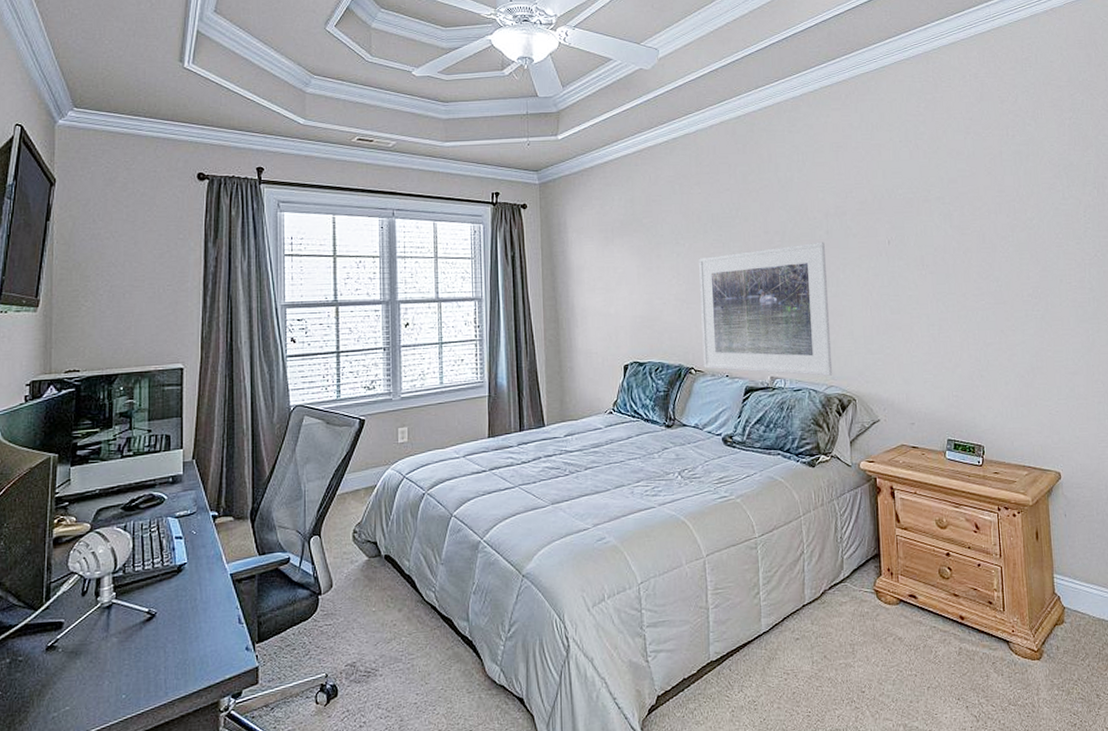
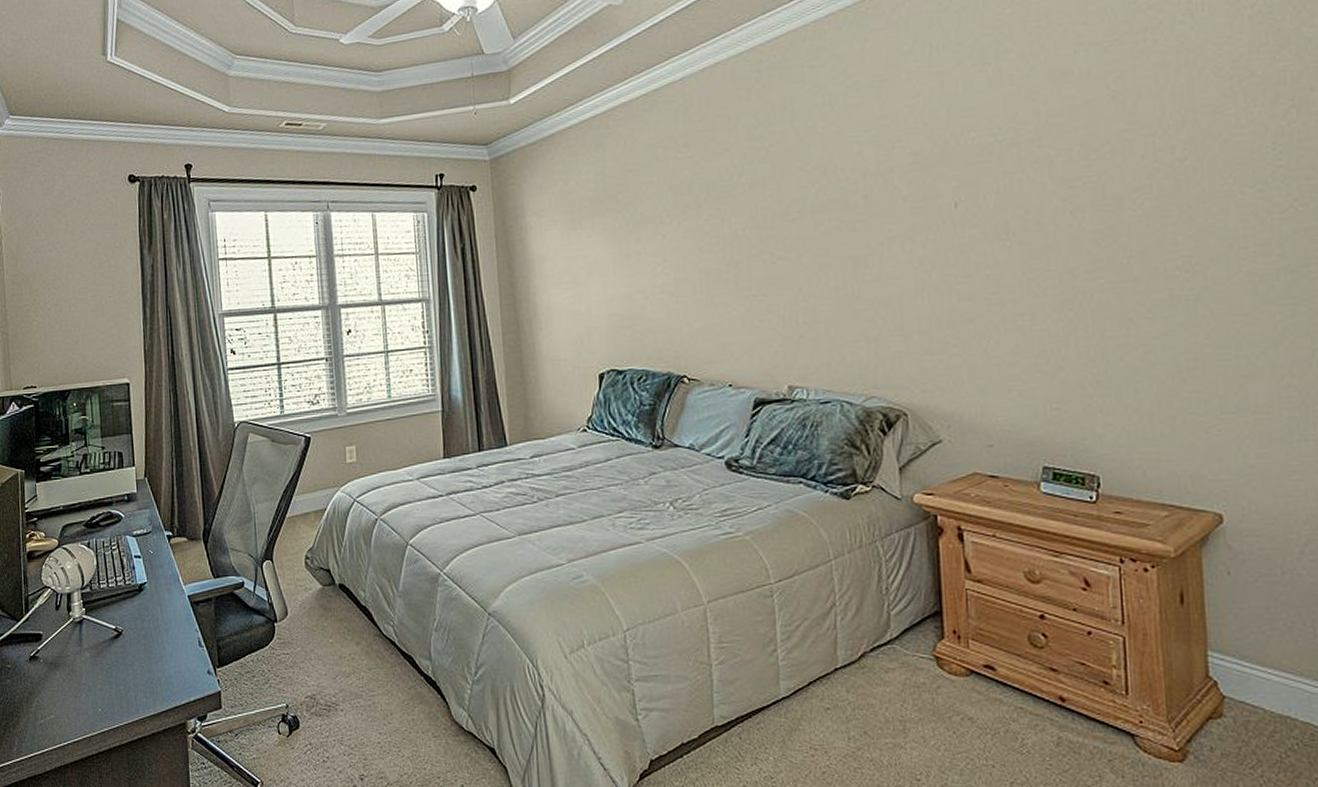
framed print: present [699,241,833,376] -> none [690,209,875,384]

